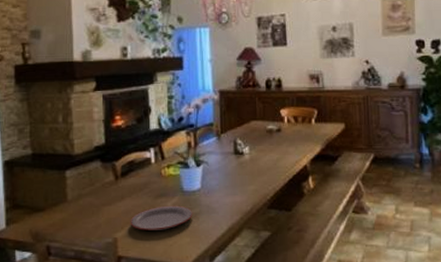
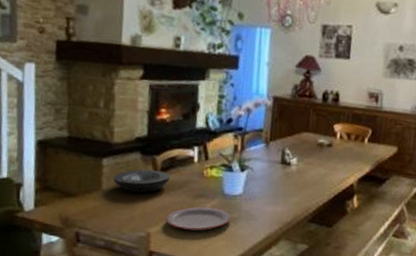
plate: none [77,175,130,199] -> present [113,169,170,193]

